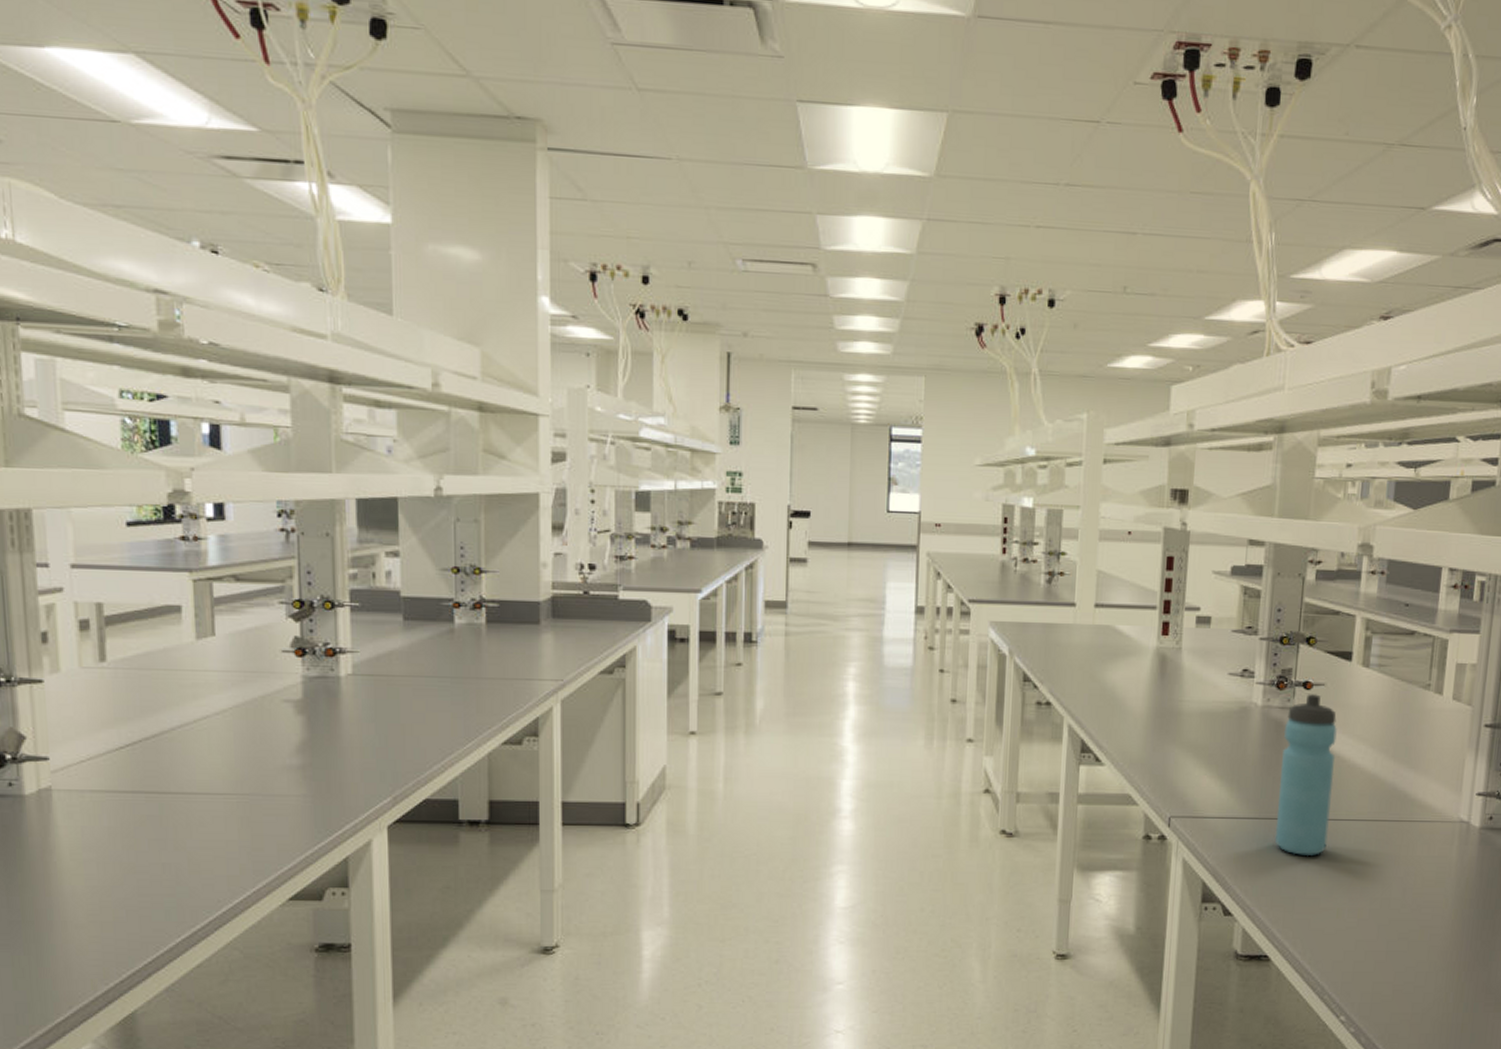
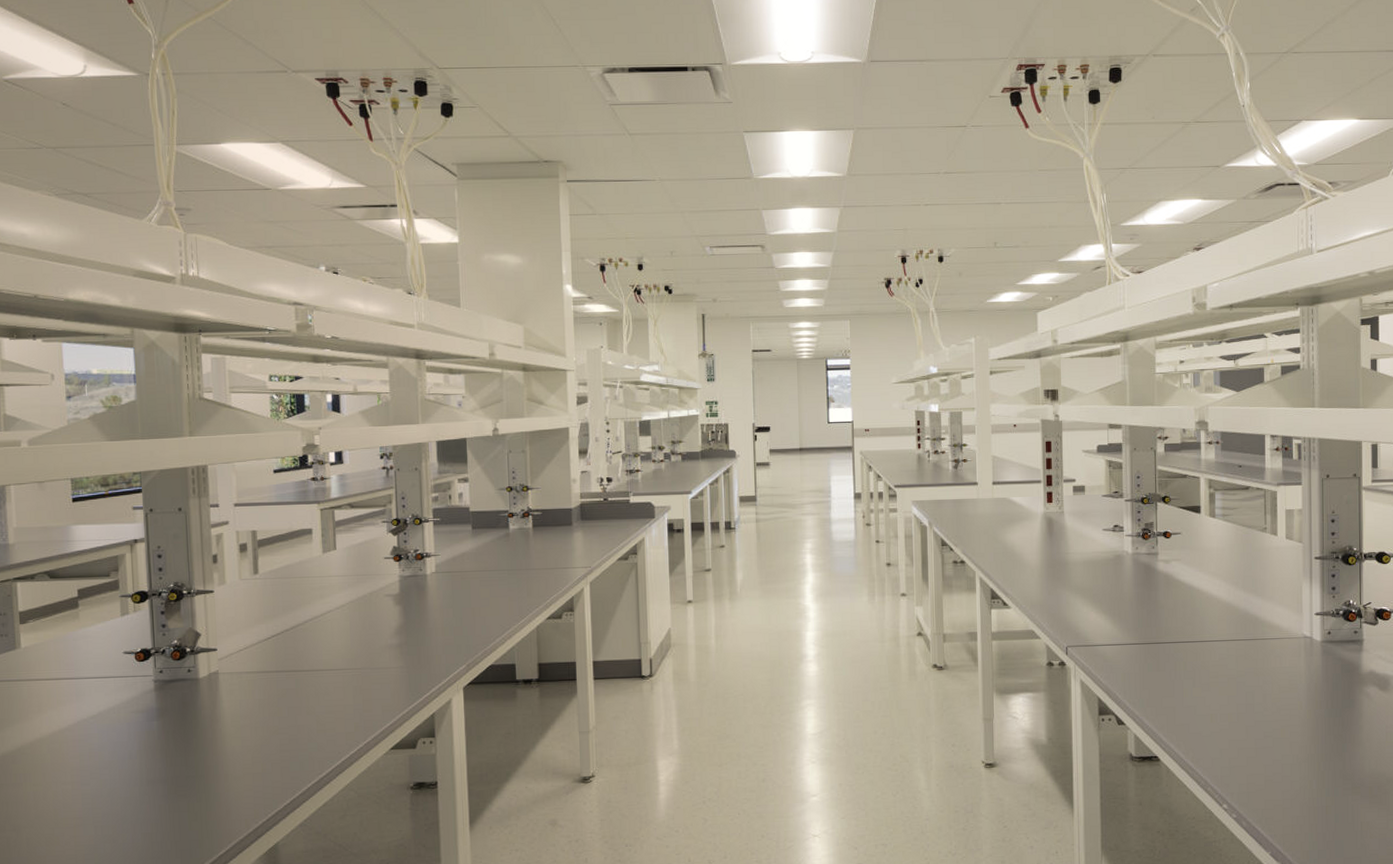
water bottle: present [1275,694,1337,855] -> none [1151,541,1197,672]

